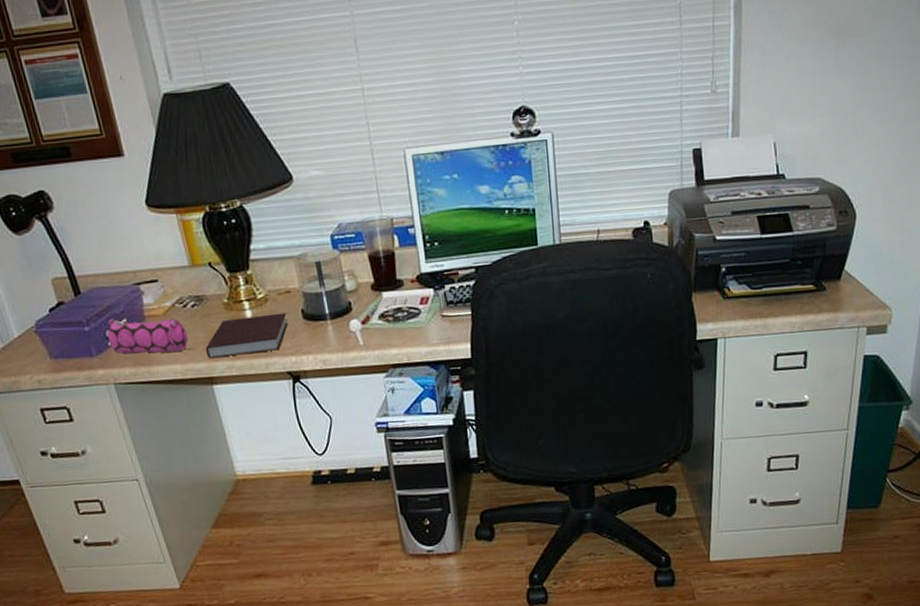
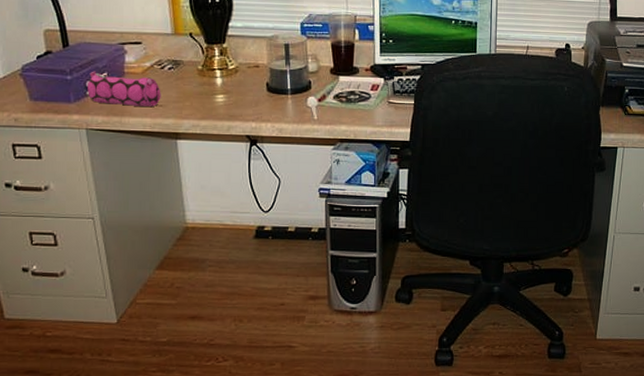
notebook: present [205,312,288,359] -> none [175,83,253,117]

